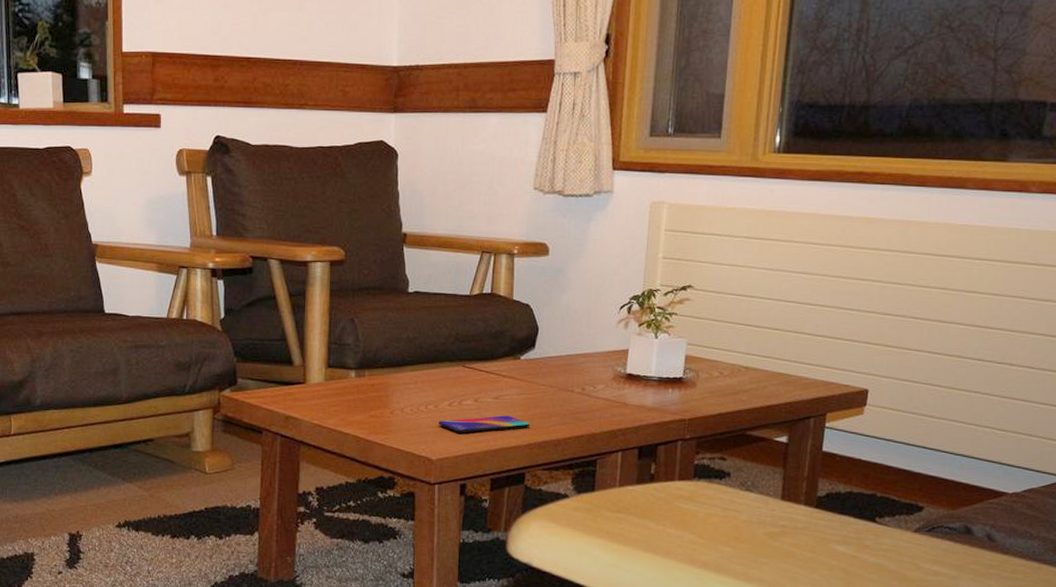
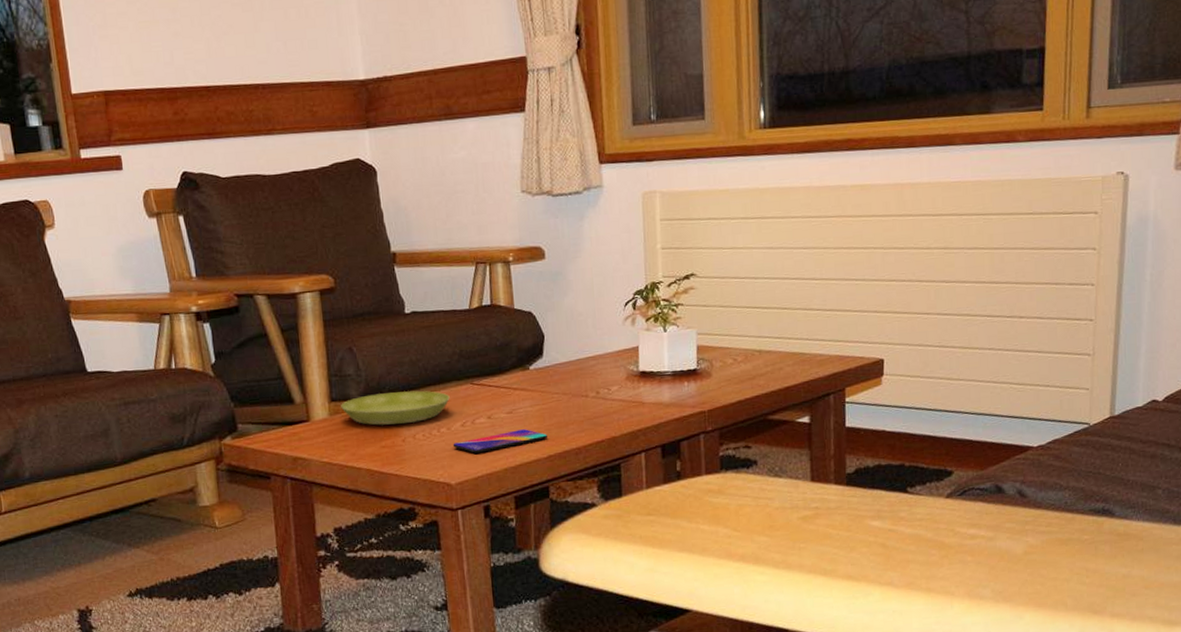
saucer: none [337,365,441,397] -> present [341,390,450,426]

